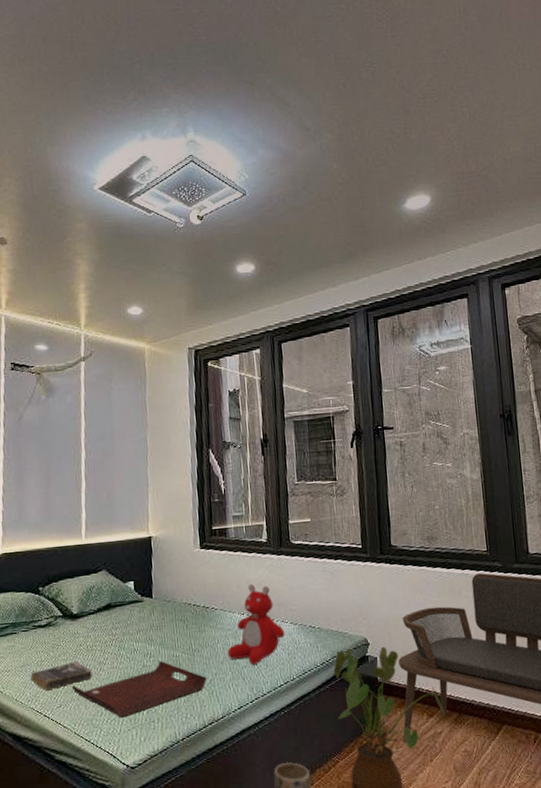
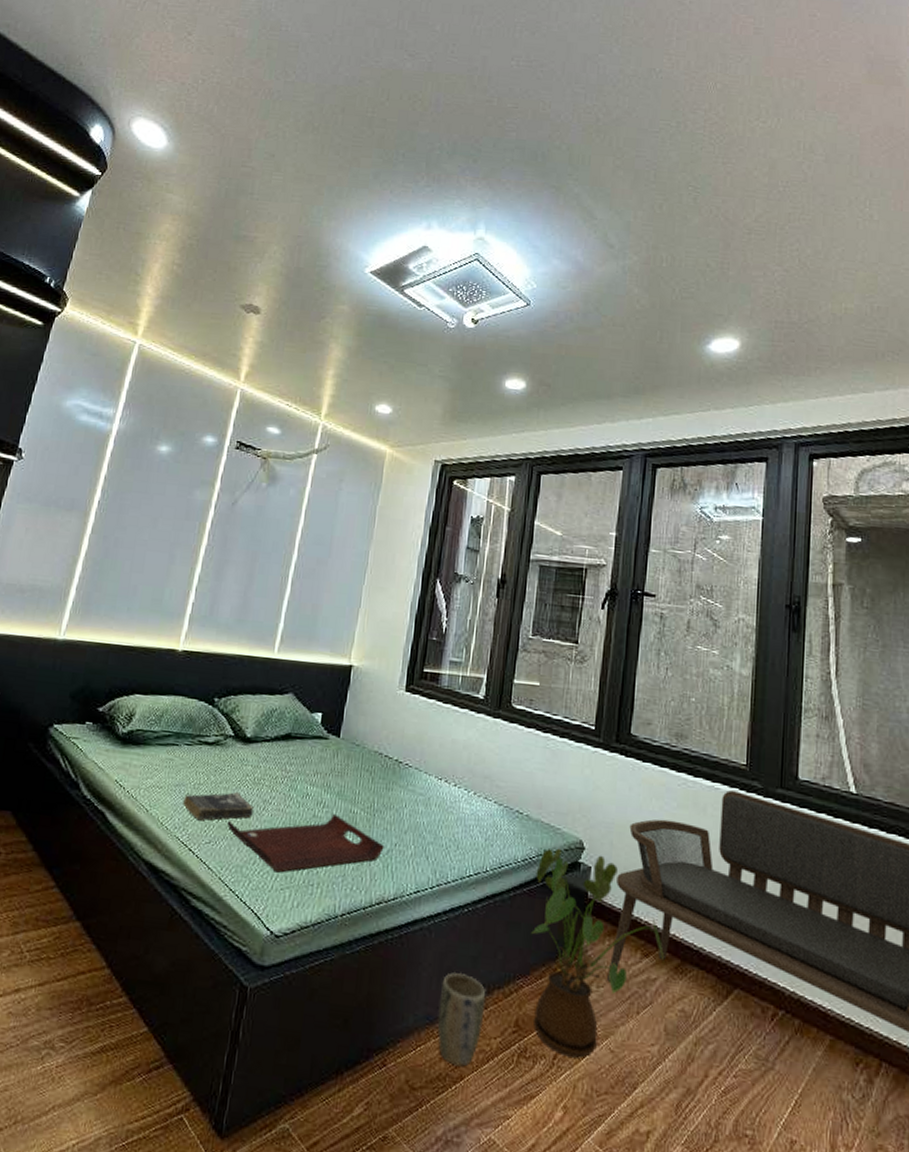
teddy bear: present [227,583,285,665] -> none [414,745,486,843]

